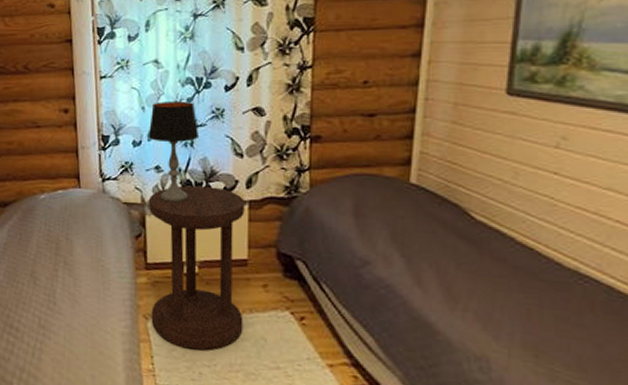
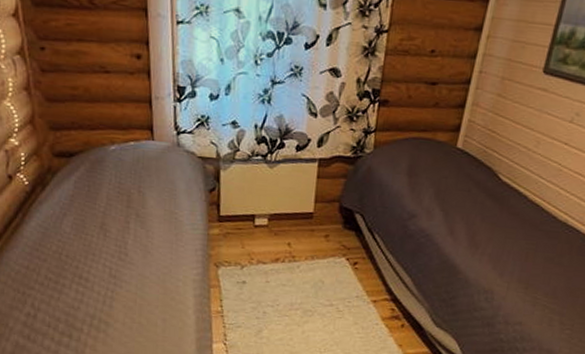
table lamp: present [149,100,200,203] -> none [226,54,277,159]
side table: present [149,185,245,351] -> none [221,142,315,293]

